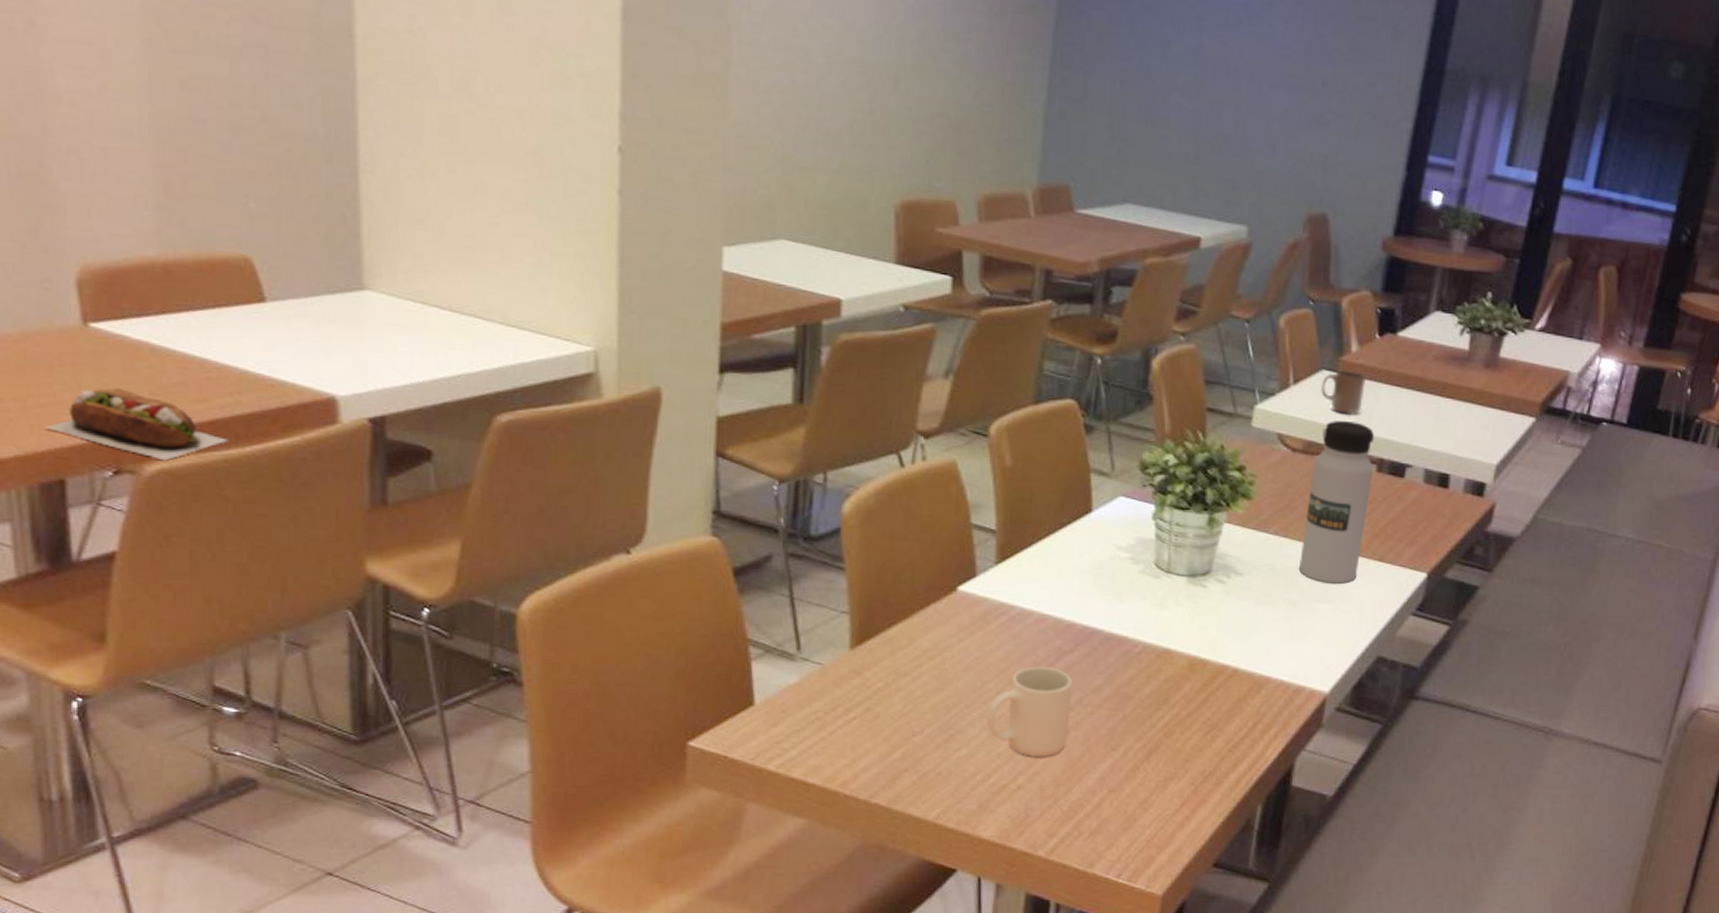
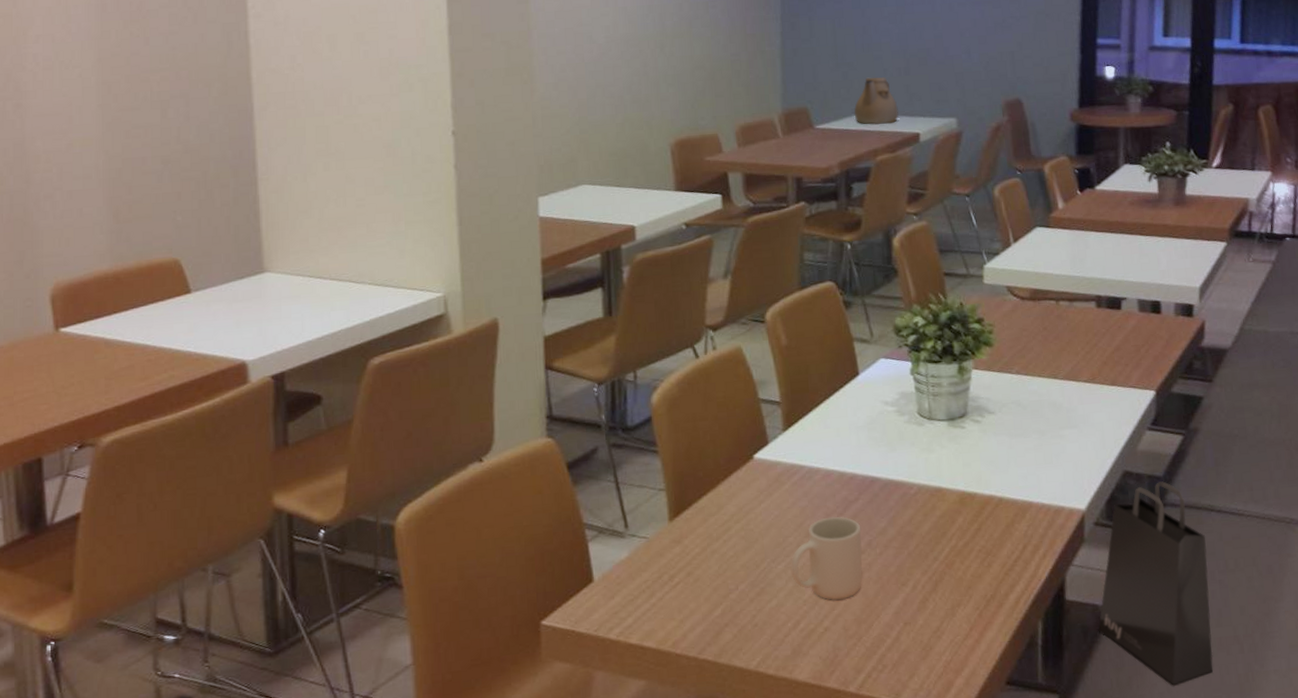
sandwich: present [44,388,229,461] -> none [26,378,165,432]
teapot: none [1125,159,1179,222] -> present [853,77,899,125]
water bottle: present [1298,420,1375,585] -> none [1041,267,1095,412]
cup: present [1321,370,1366,415] -> none [1037,224,1076,262]
shopping bag: none [1322,673,1456,888] -> present [1098,481,1213,687]

